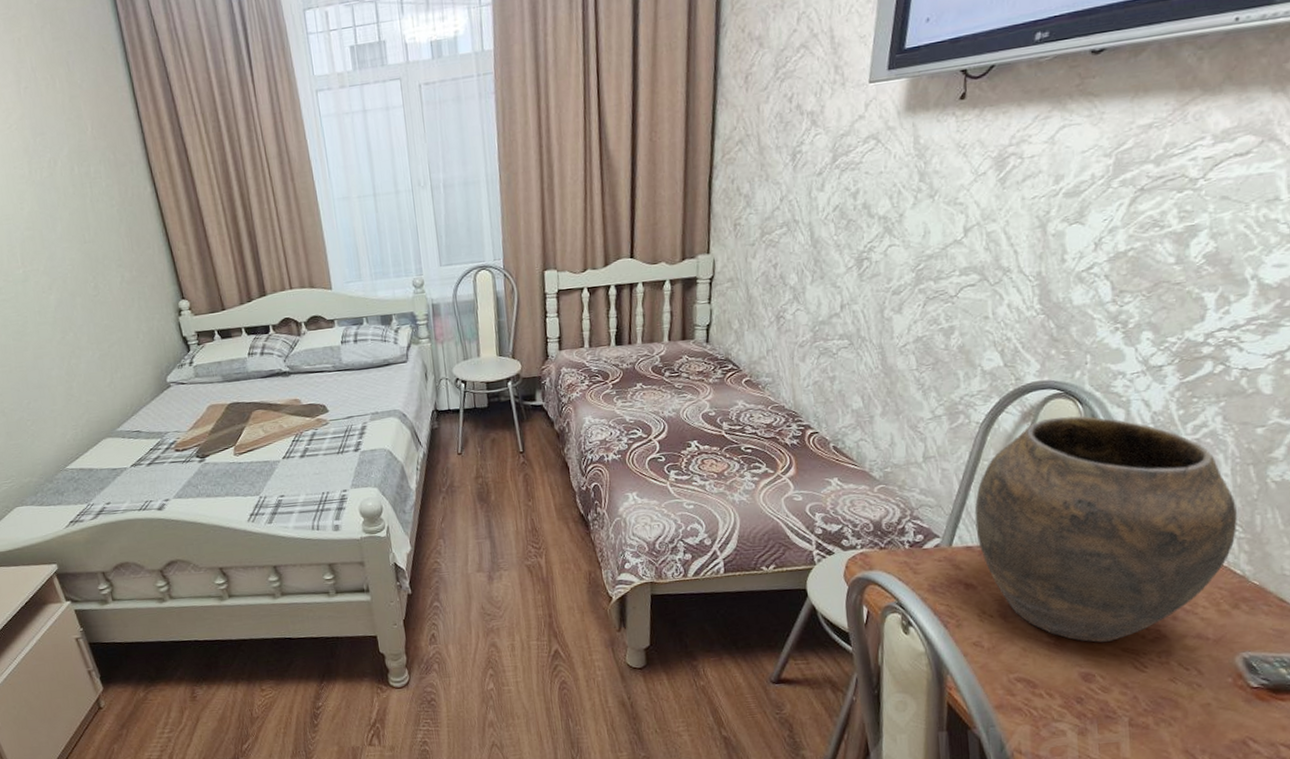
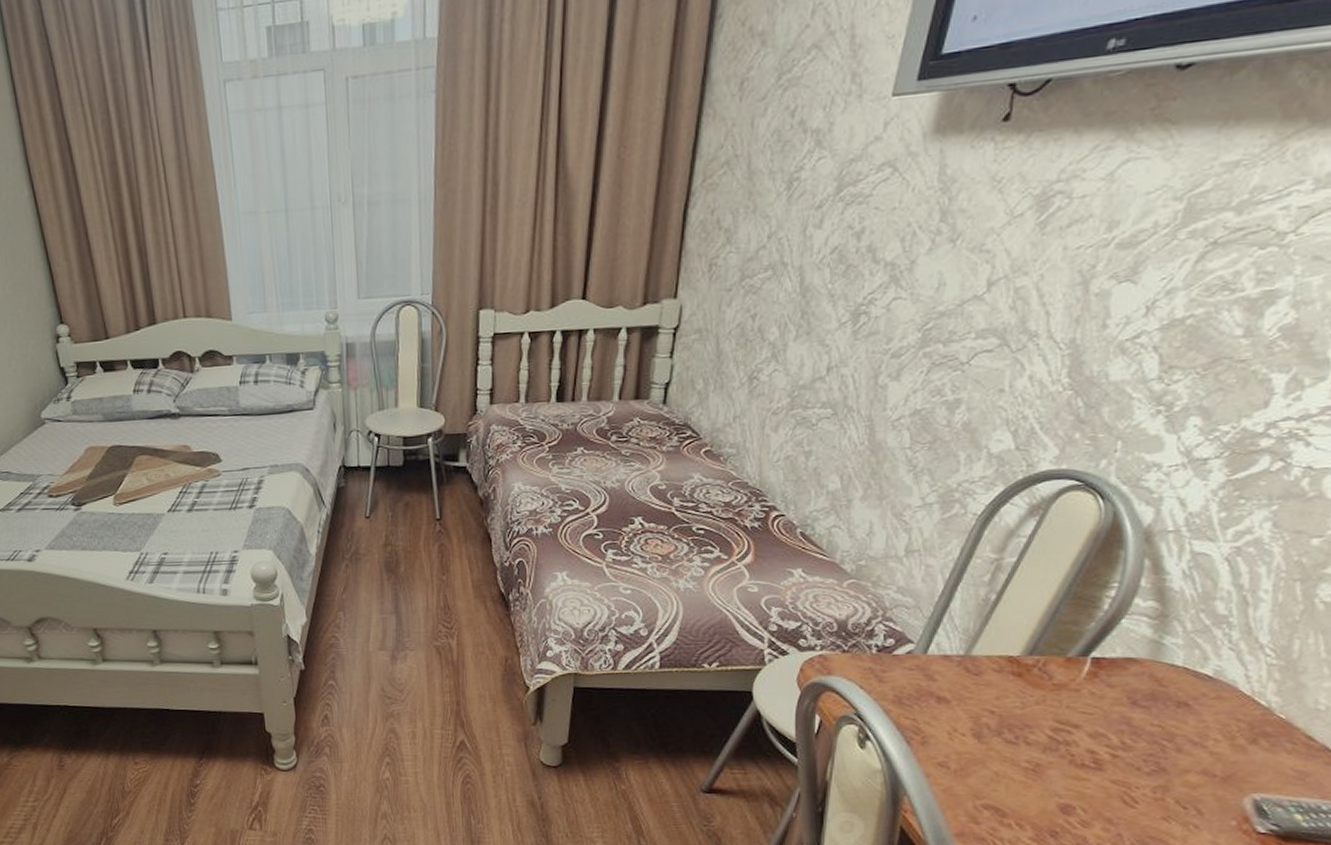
vase: present [974,416,1237,643] -> none [957,512,1273,773]

